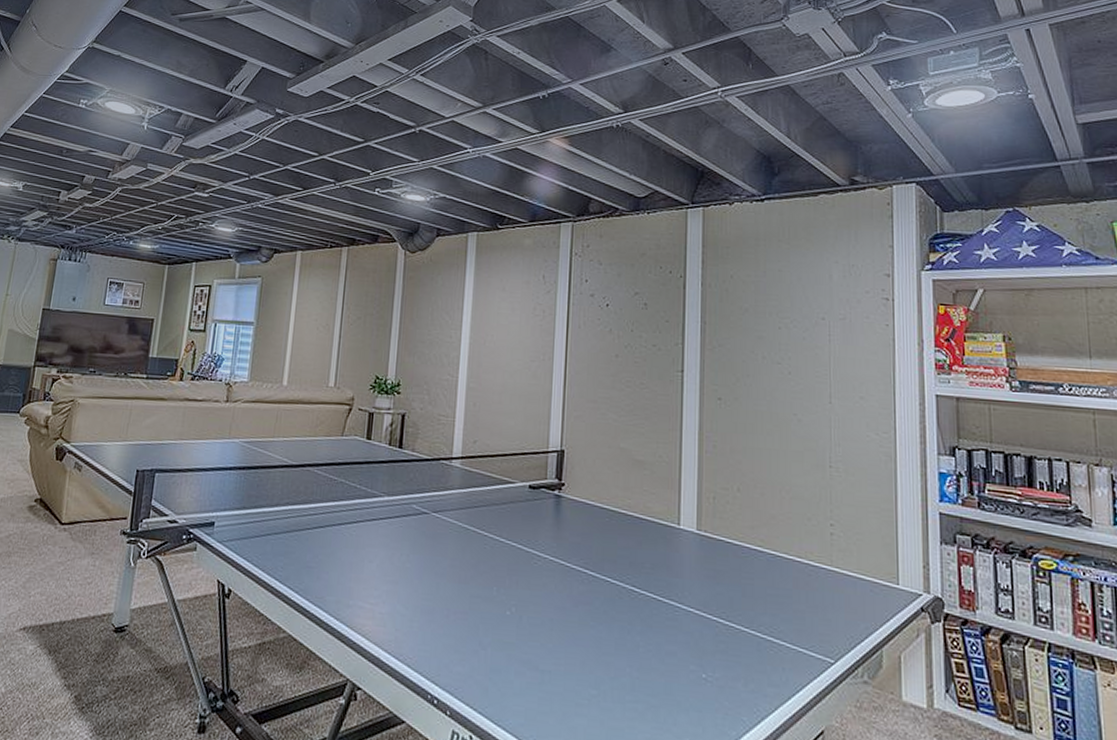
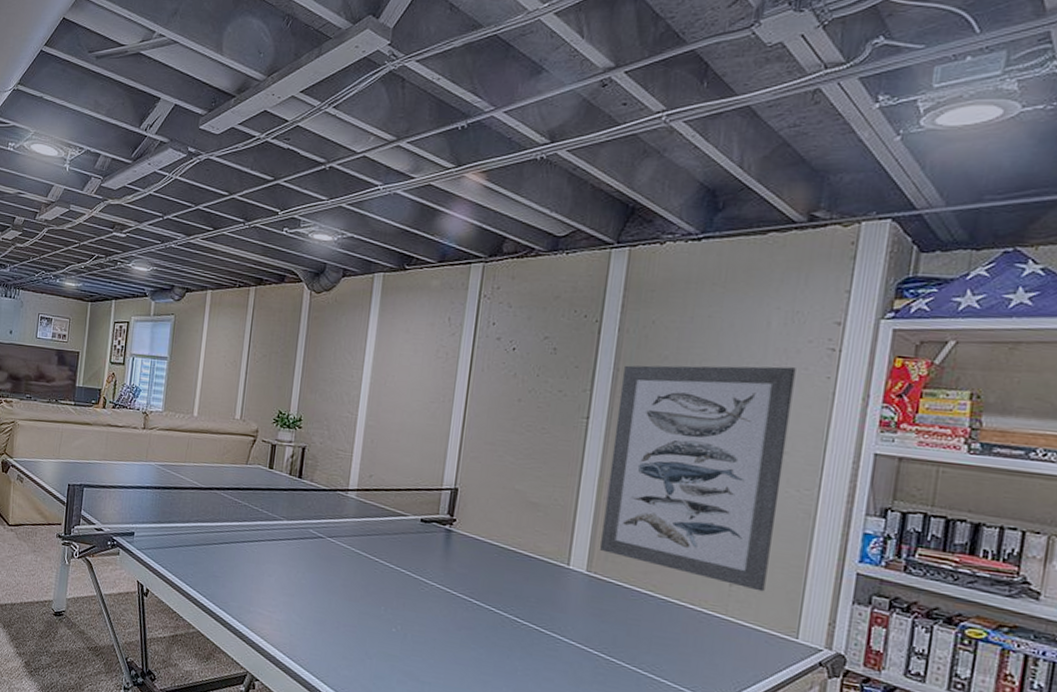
wall art: none [708,316,862,539] -> present [600,365,796,592]

